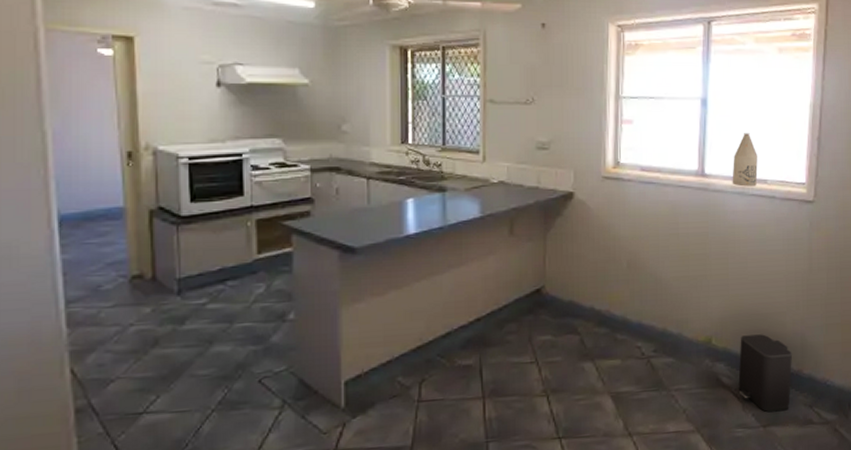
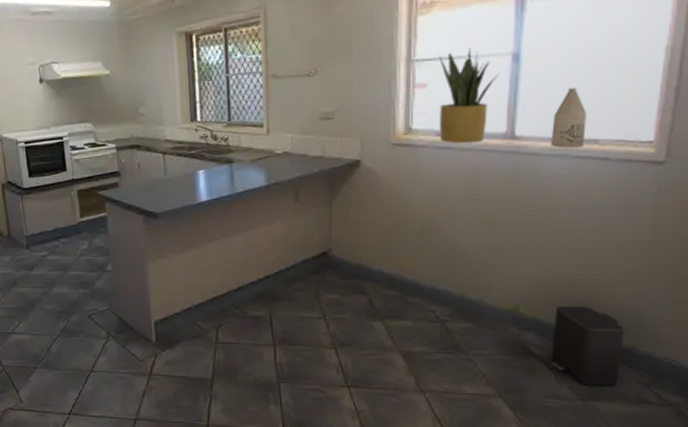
planter: none [643,89,692,180] -> present [439,47,500,144]

